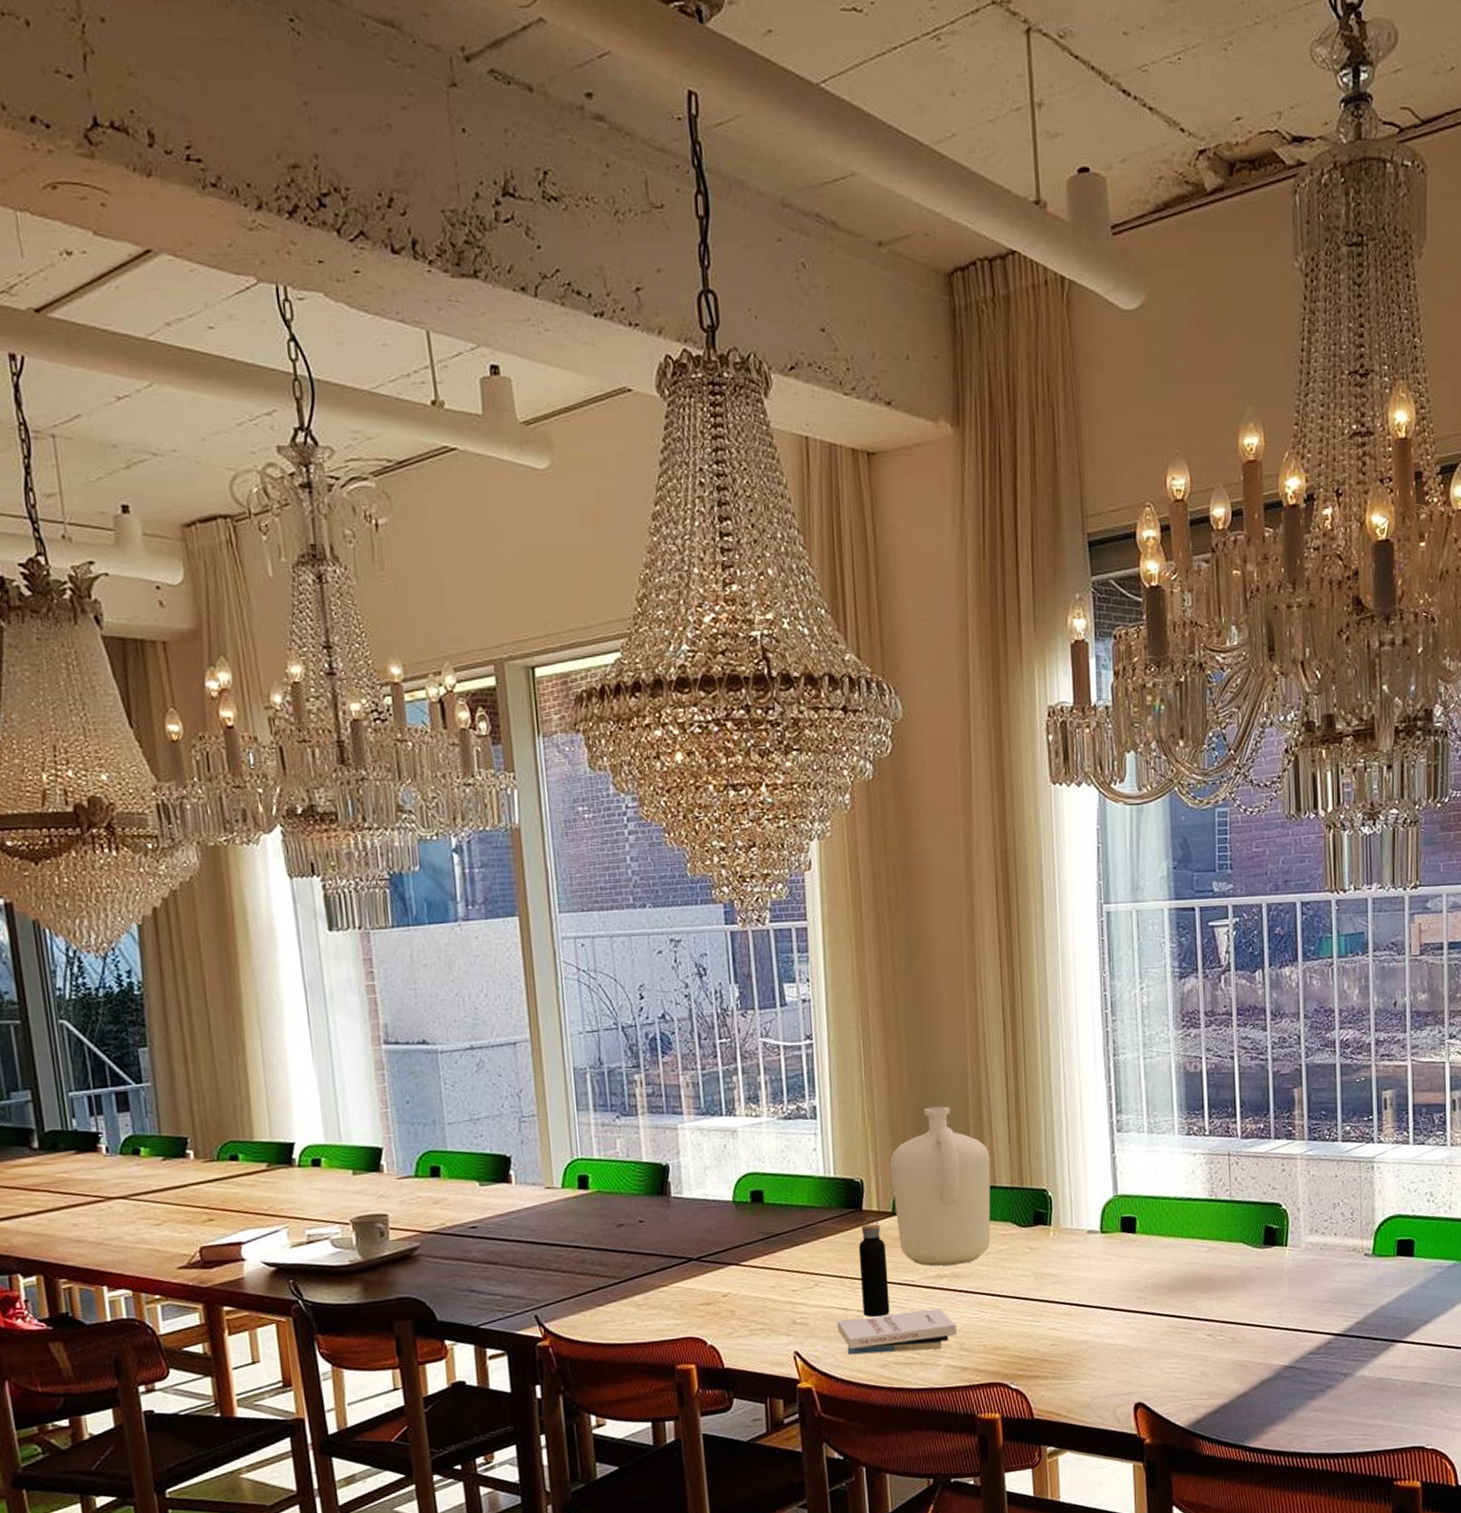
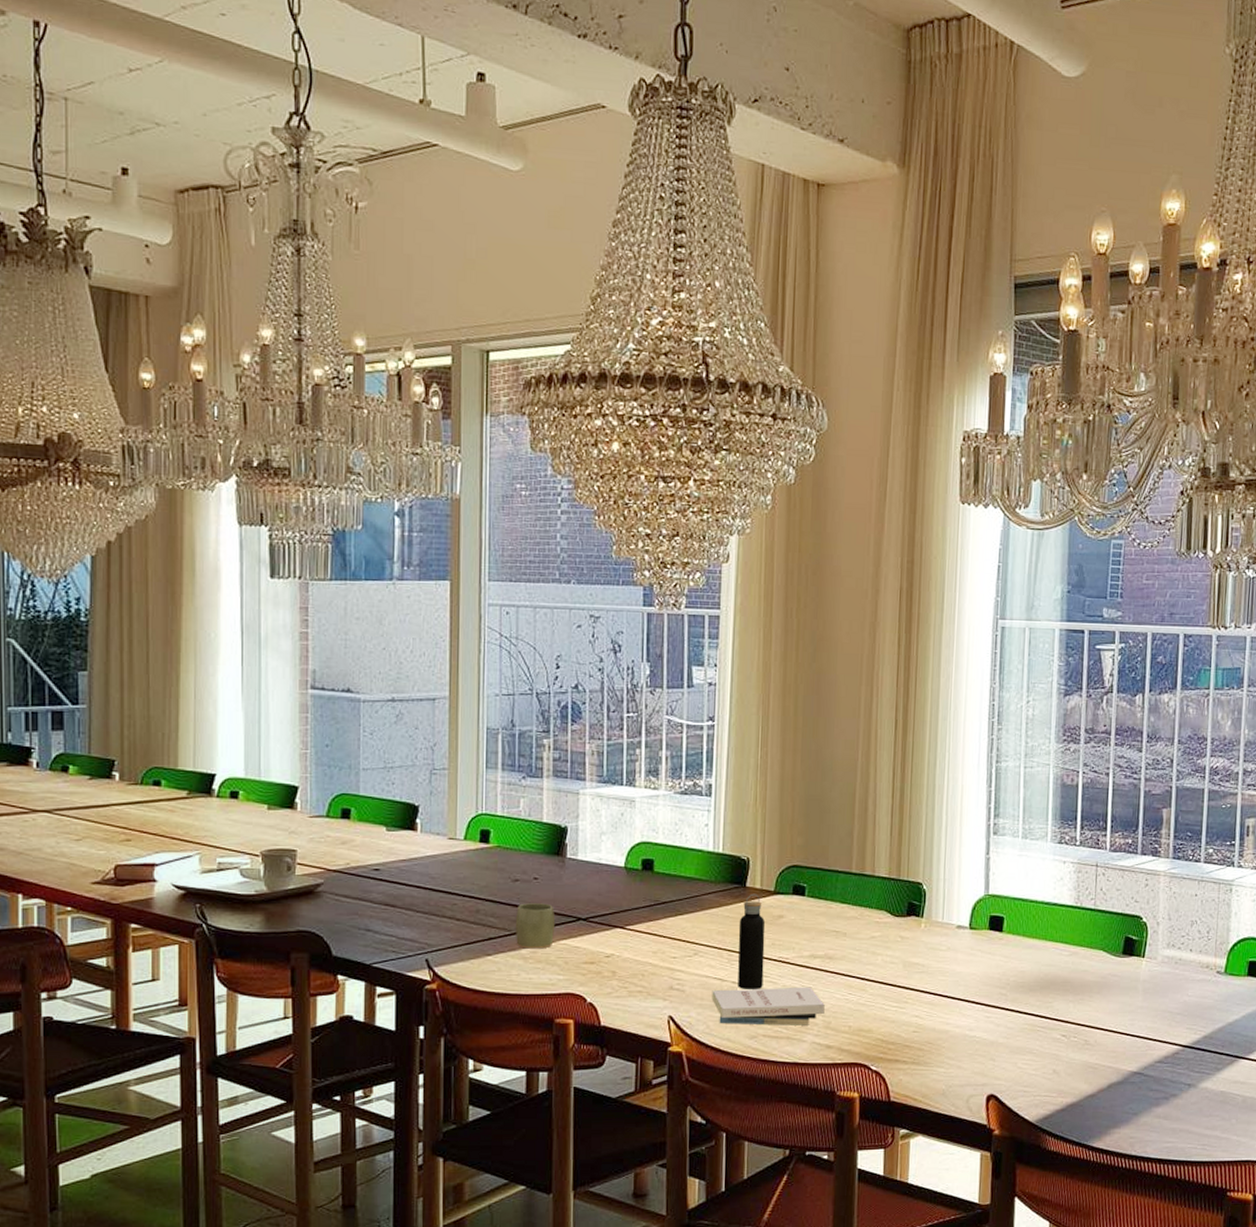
mug: none [623,1246,667,1296] -> present [515,903,556,949]
water jug: present [889,1106,991,1266] -> none [775,795,872,946]

